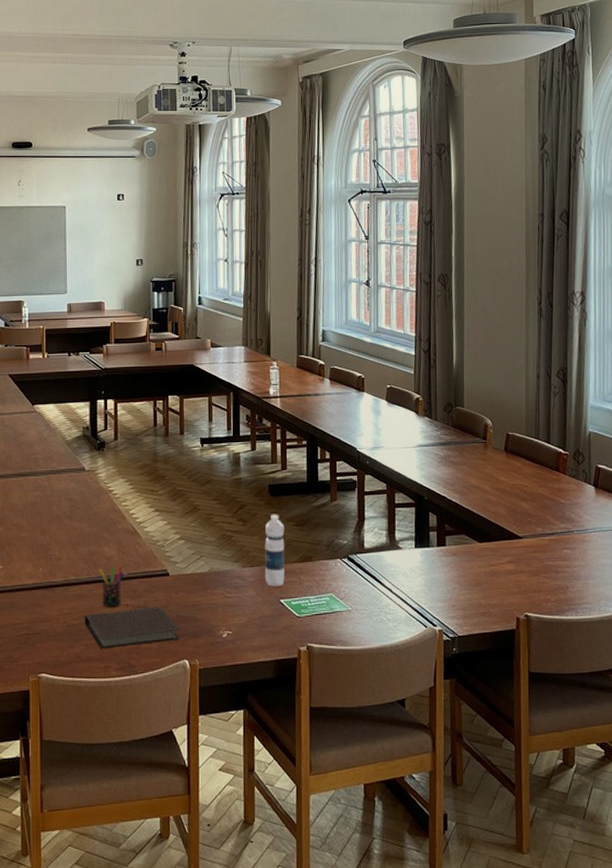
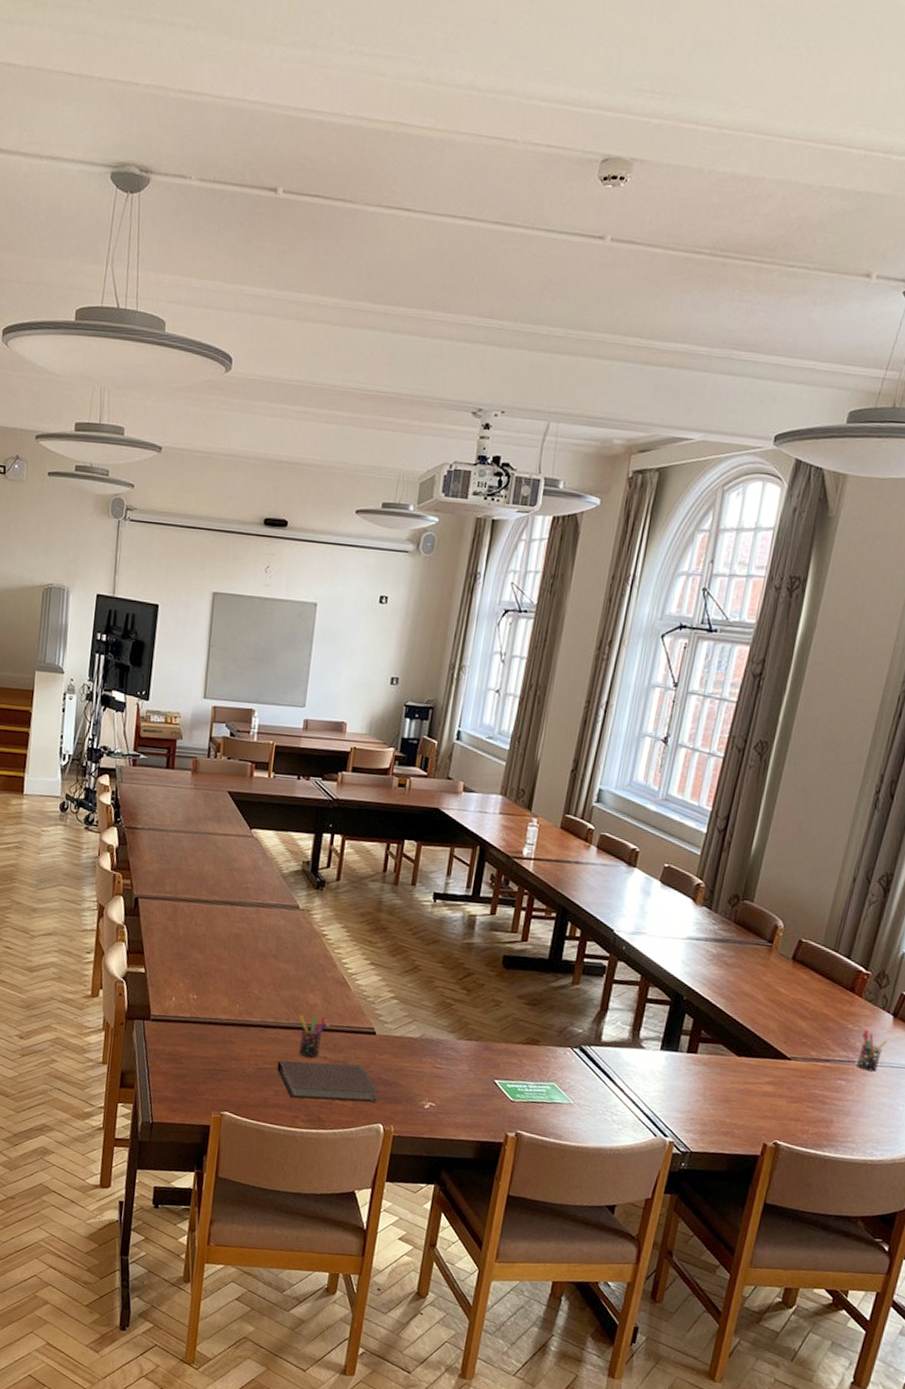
water bottle: present [264,514,285,586] -> none [481,988,514,1066]
pen holder: none [574,501,596,538] -> present [856,1029,888,1072]

